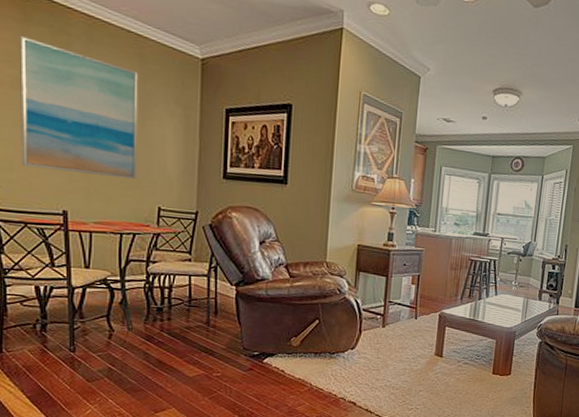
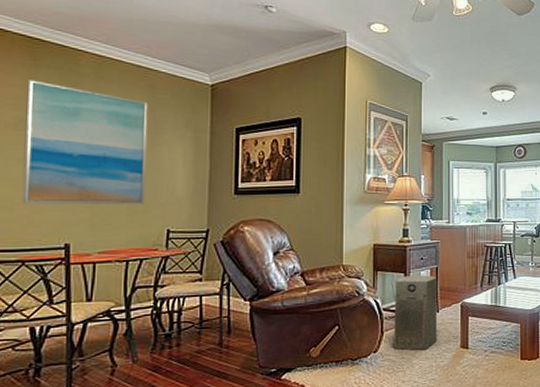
air purifier: none [369,279,418,353] -> present [393,275,438,350]

